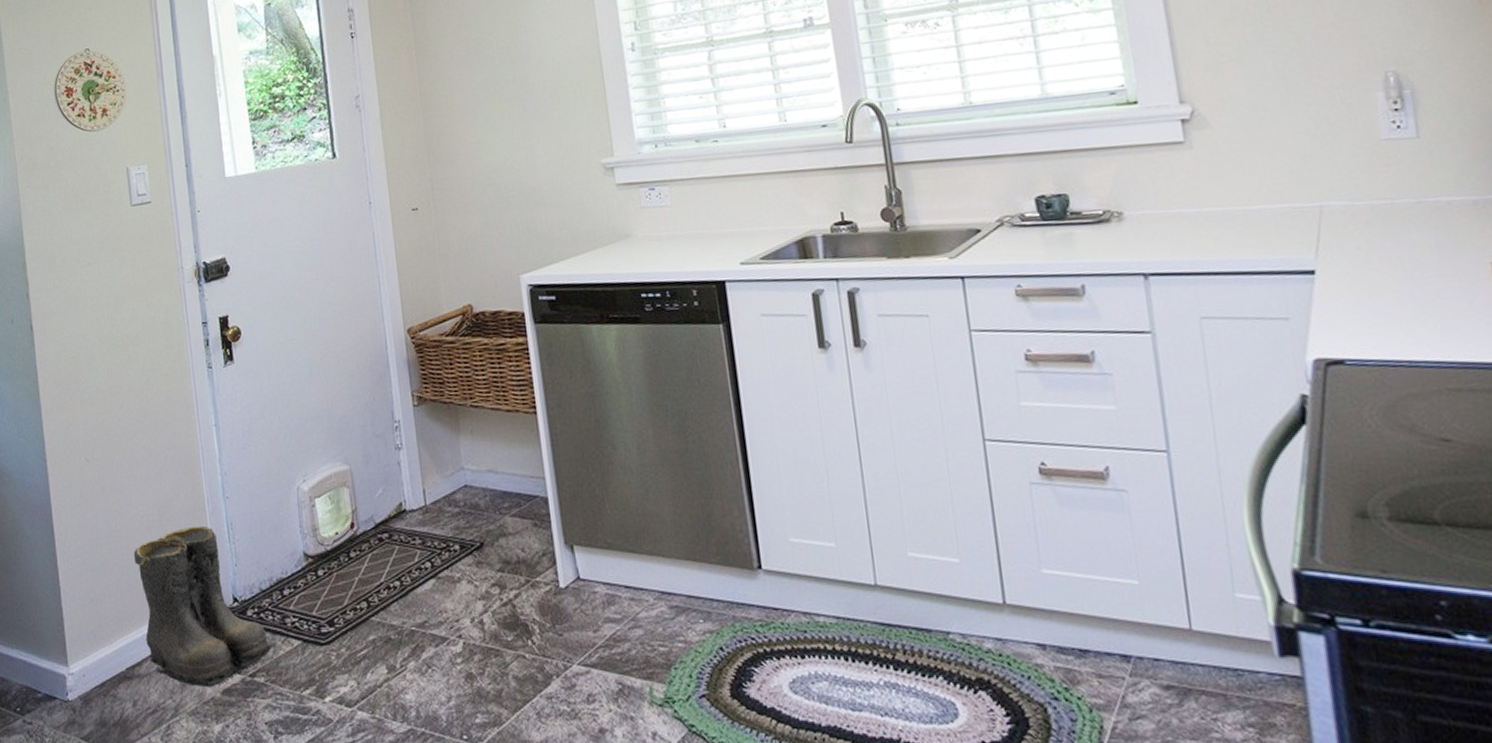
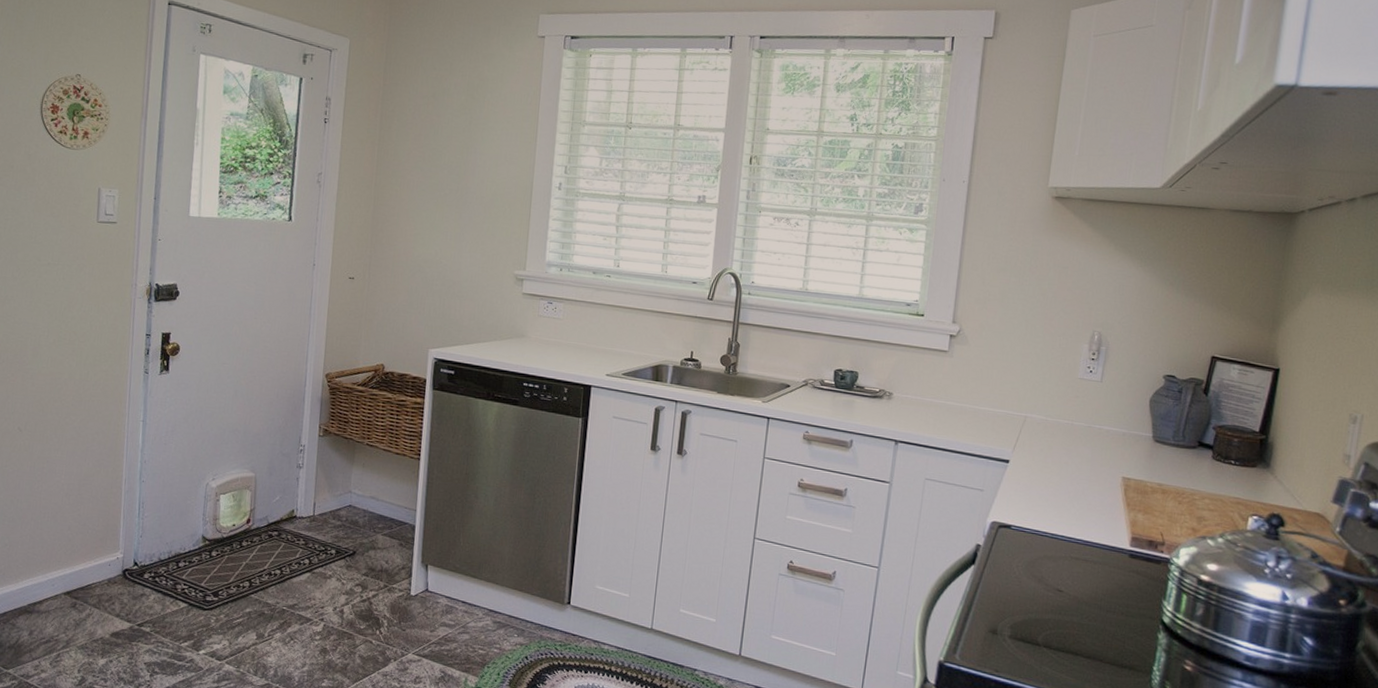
boots: present [134,525,276,688] -> none [49,499,165,630]

